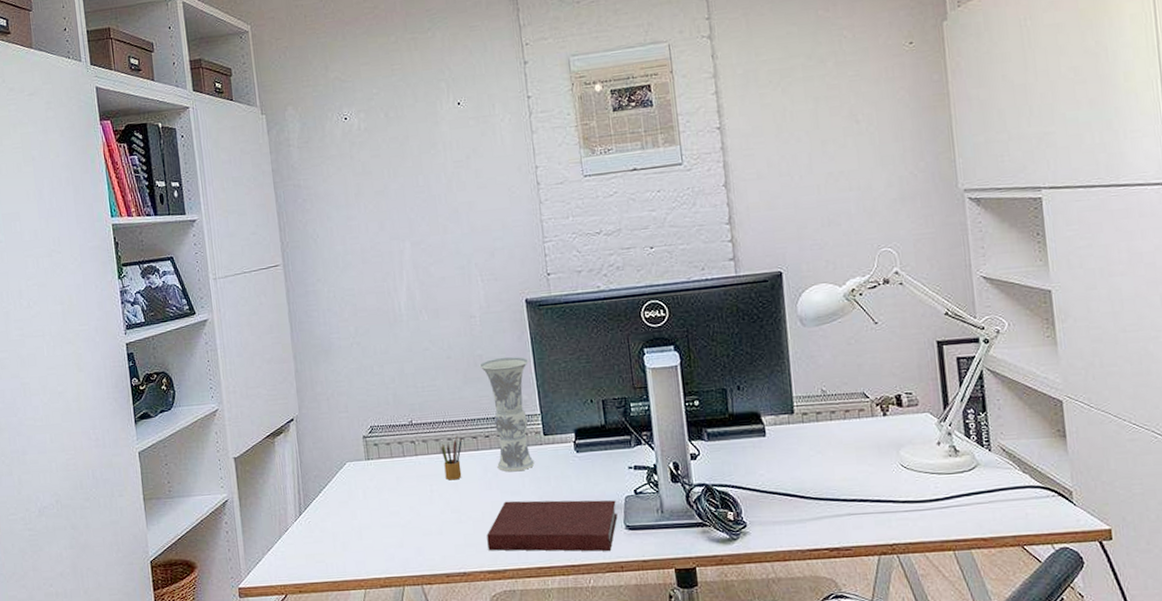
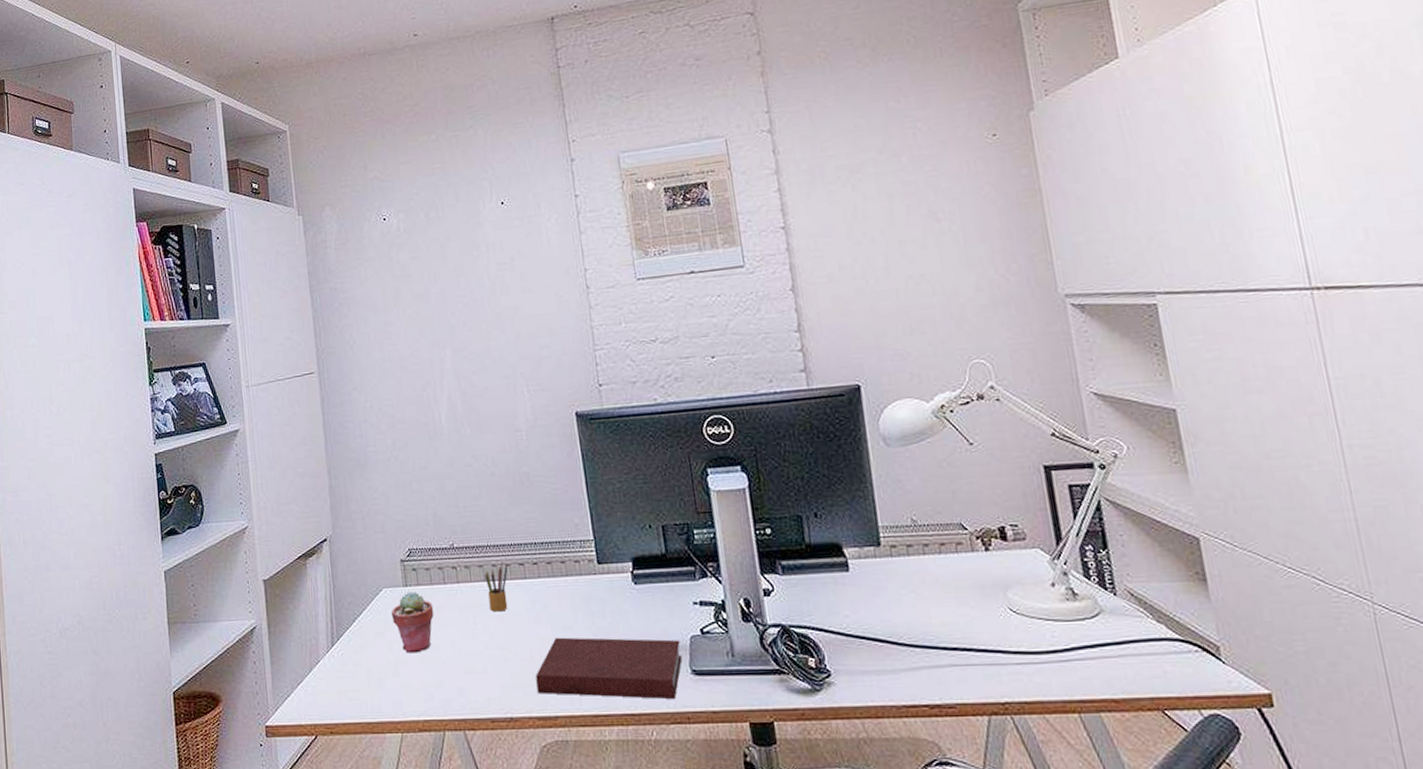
potted succulent: none [354,464,394,519] -> present [391,591,434,653]
vase: present [479,357,535,472] -> none [526,475,588,605]

